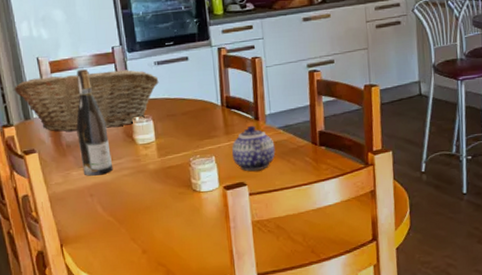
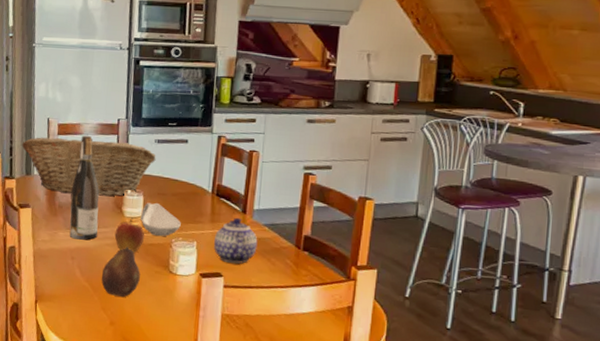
fruit: none [124,173,165,225] -> present [101,246,141,297]
apple: none [130,143,161,179] -> present [114,217,144,253]
spoon rest: none [153,124,196,158] -> present [140,202,181,237]

